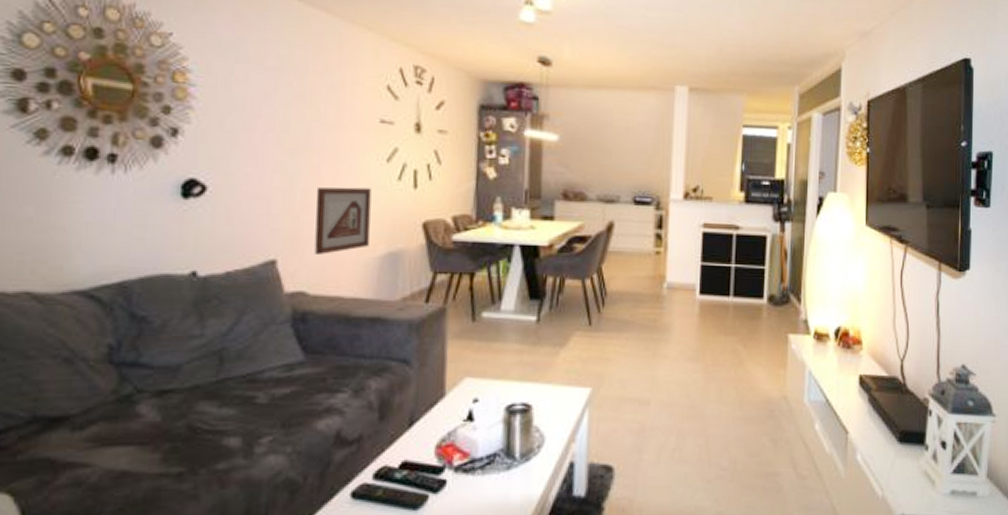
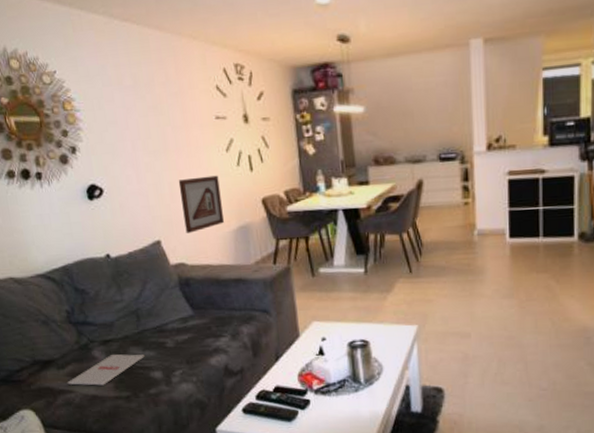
magazine: none [82,410,219,457] -> present [67,354,145,386]

